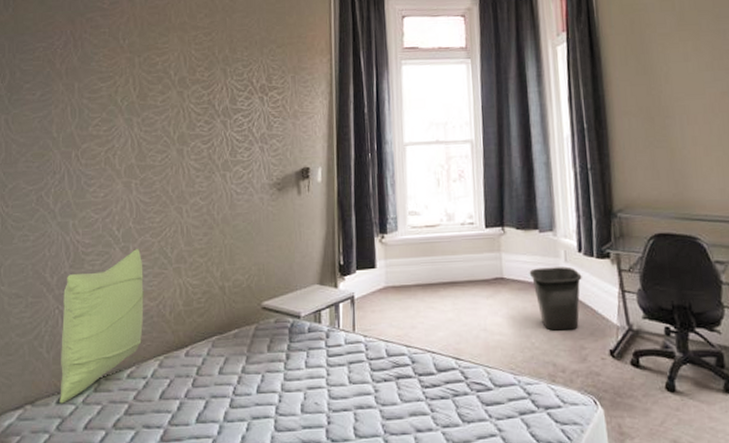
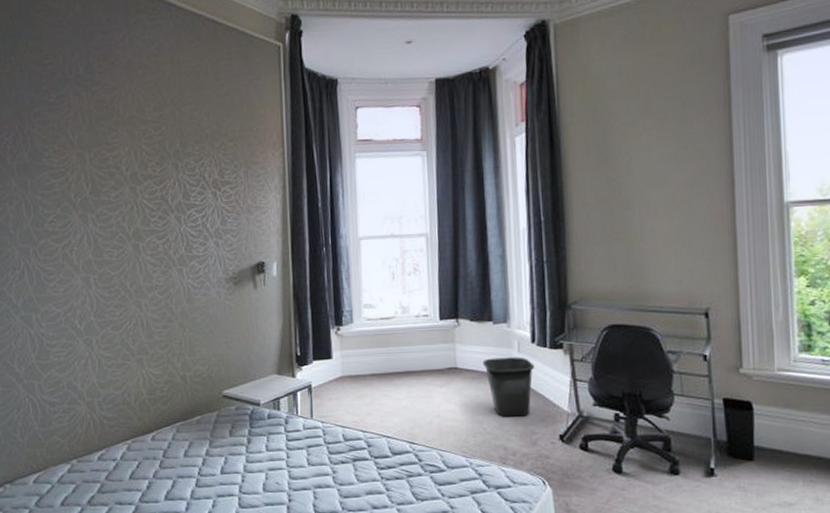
pillow: present [60,249,144,404] -> none [32,341,110,483]

